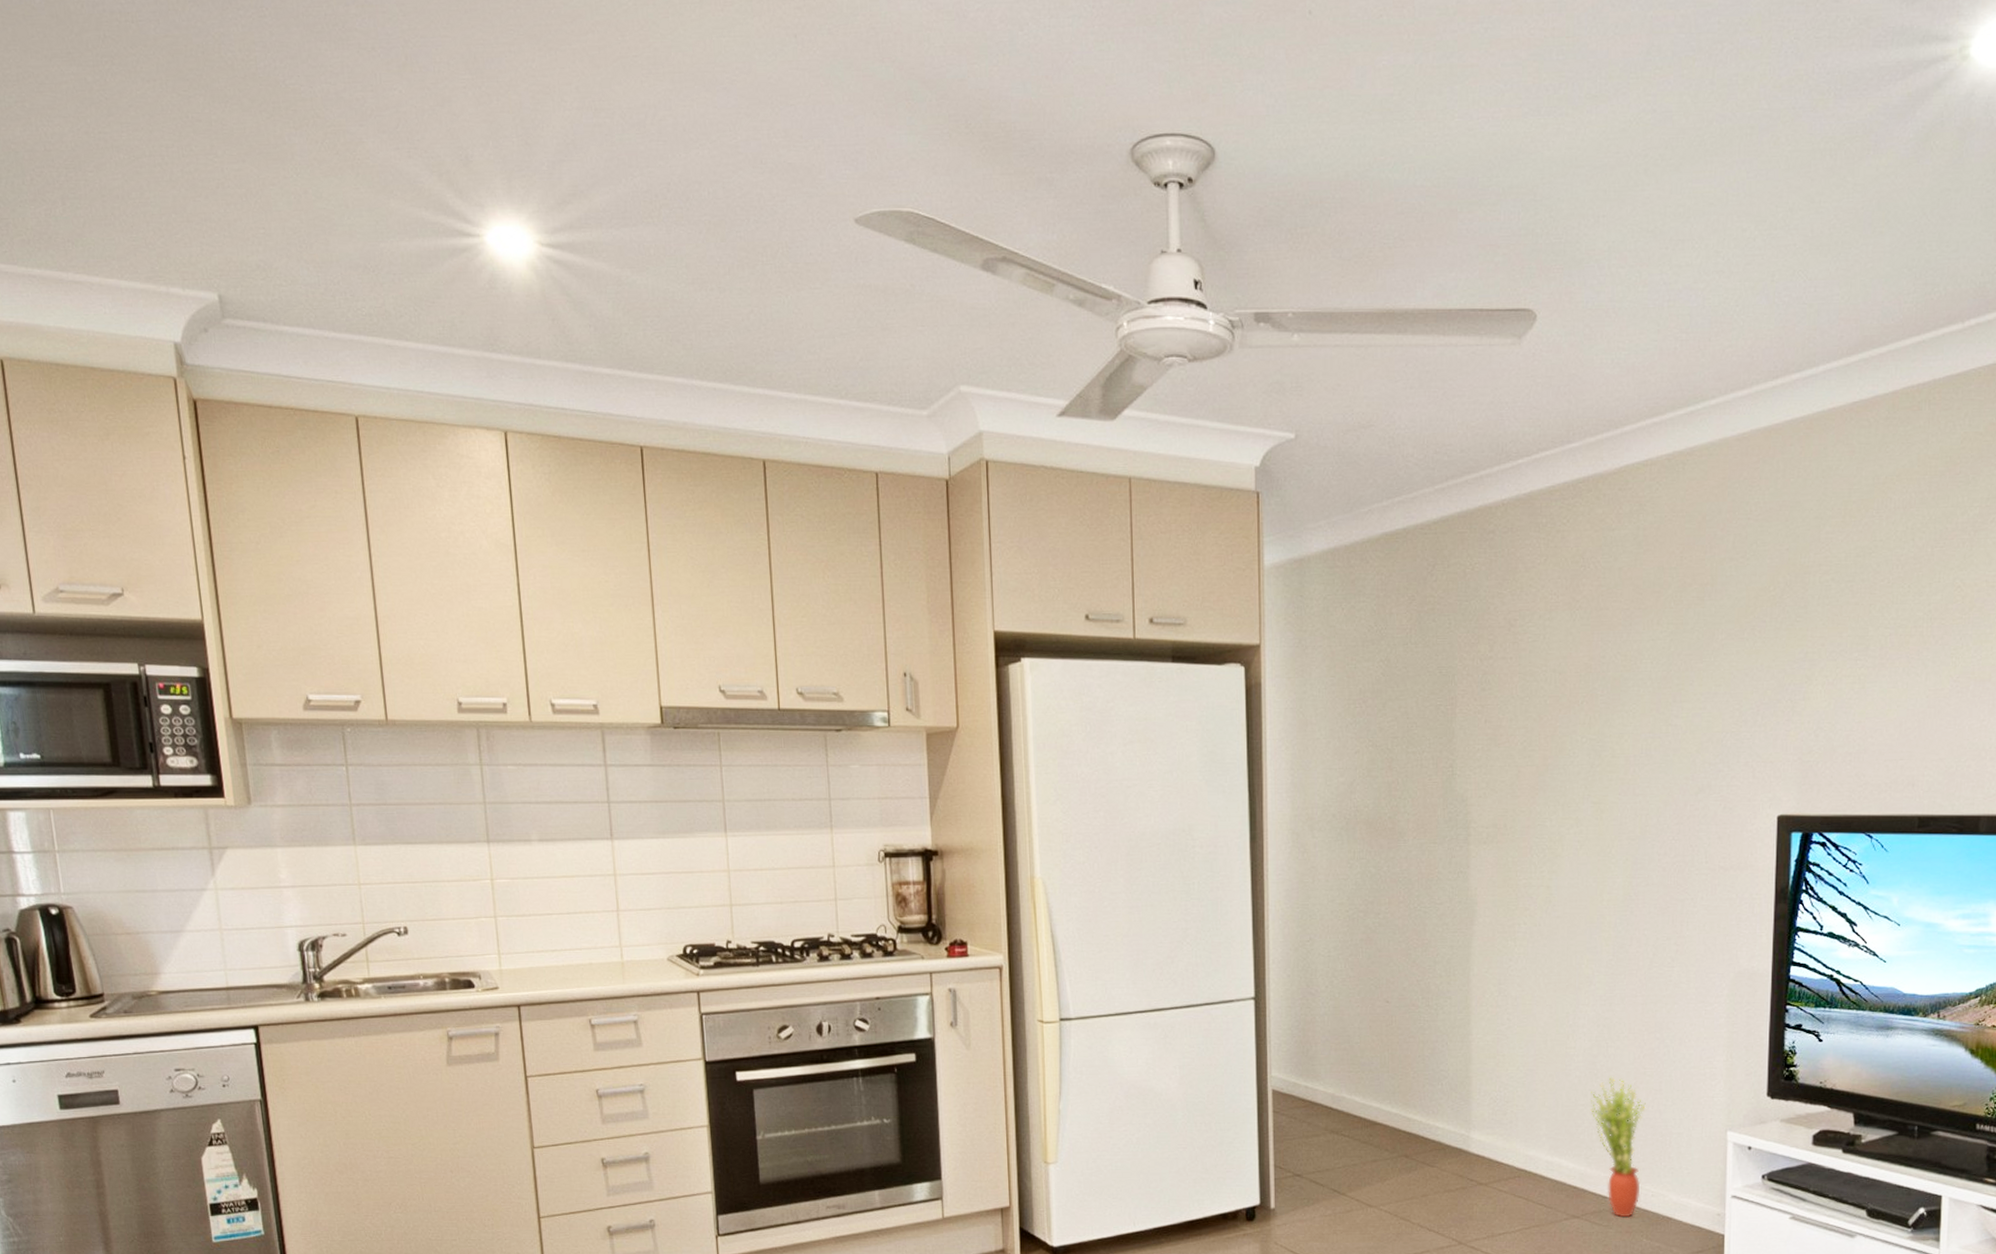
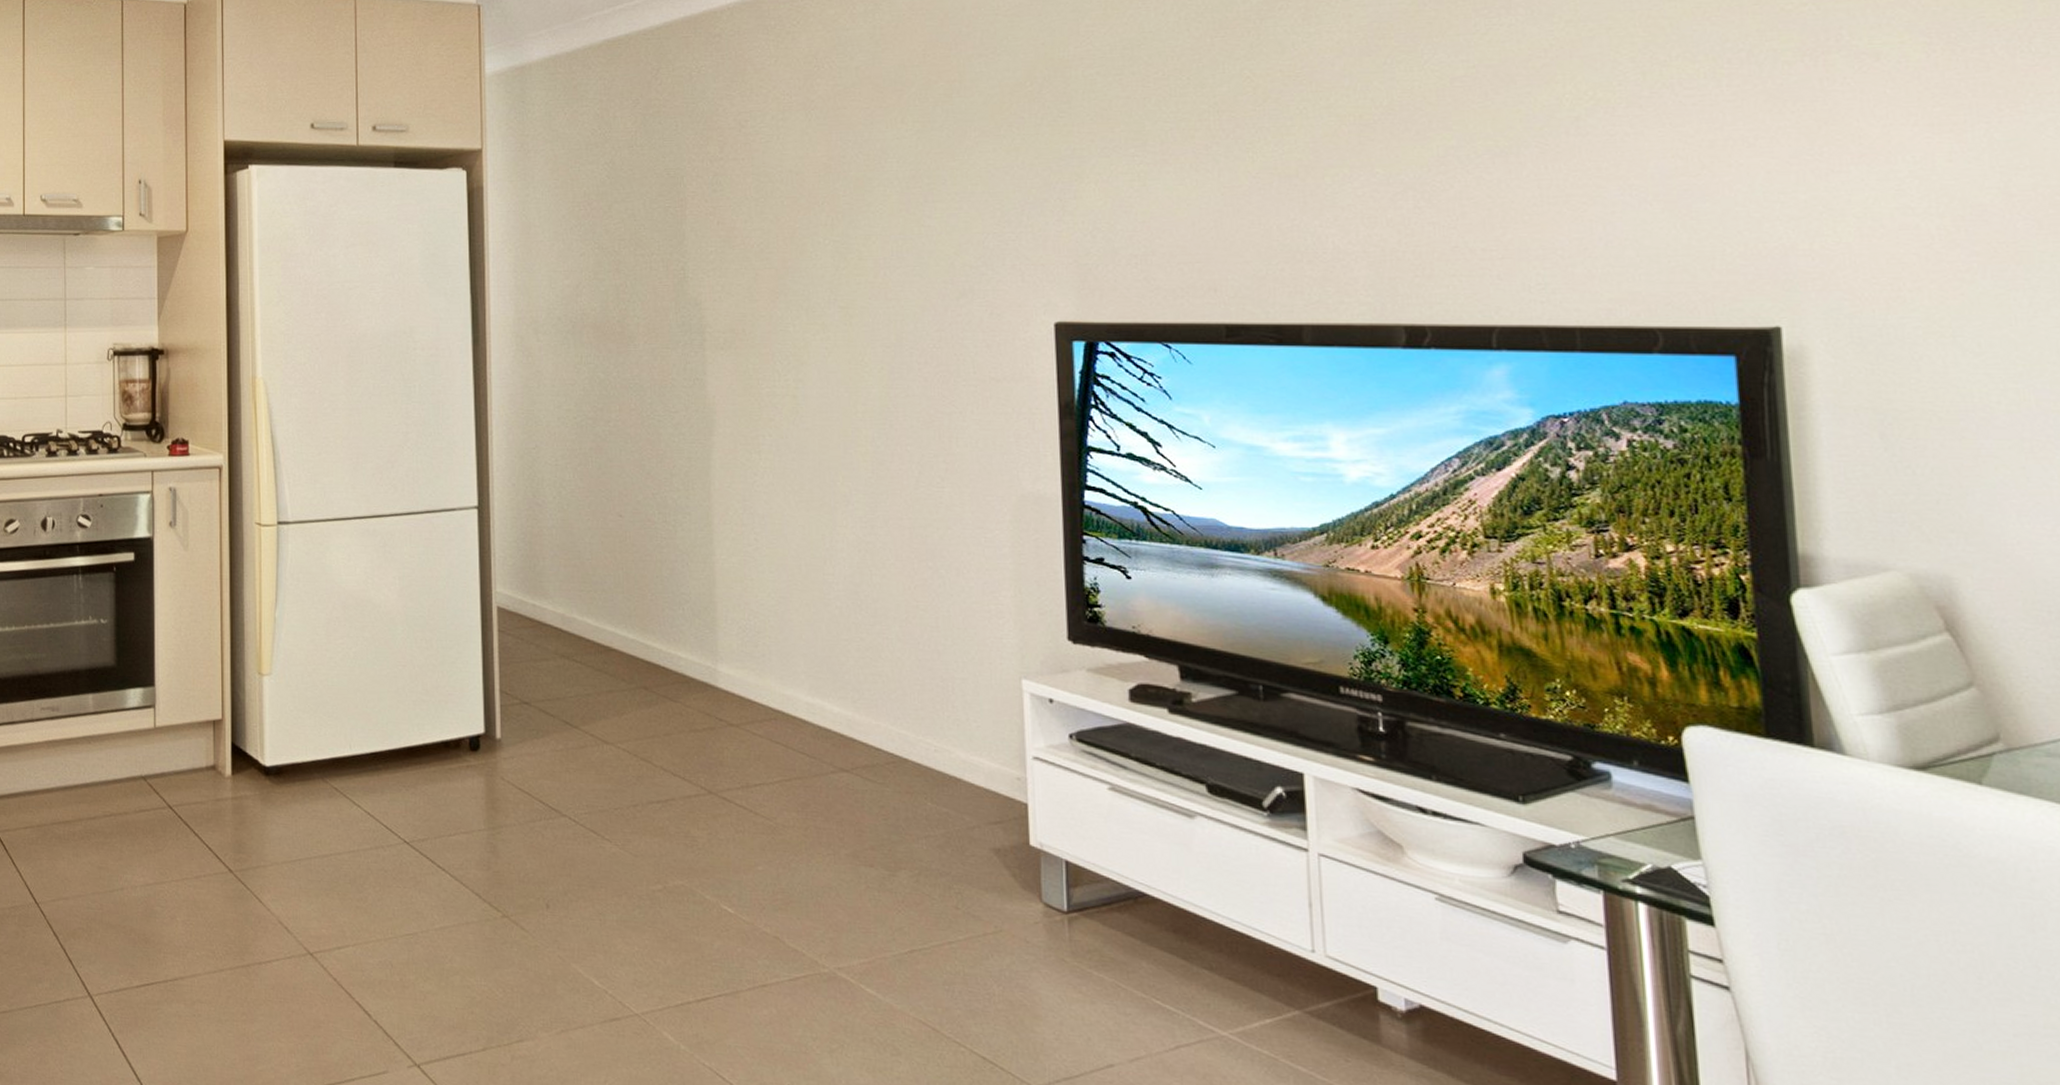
potted plant: present [1591,1076,1646,1218] -> none [855,608,921,776]

